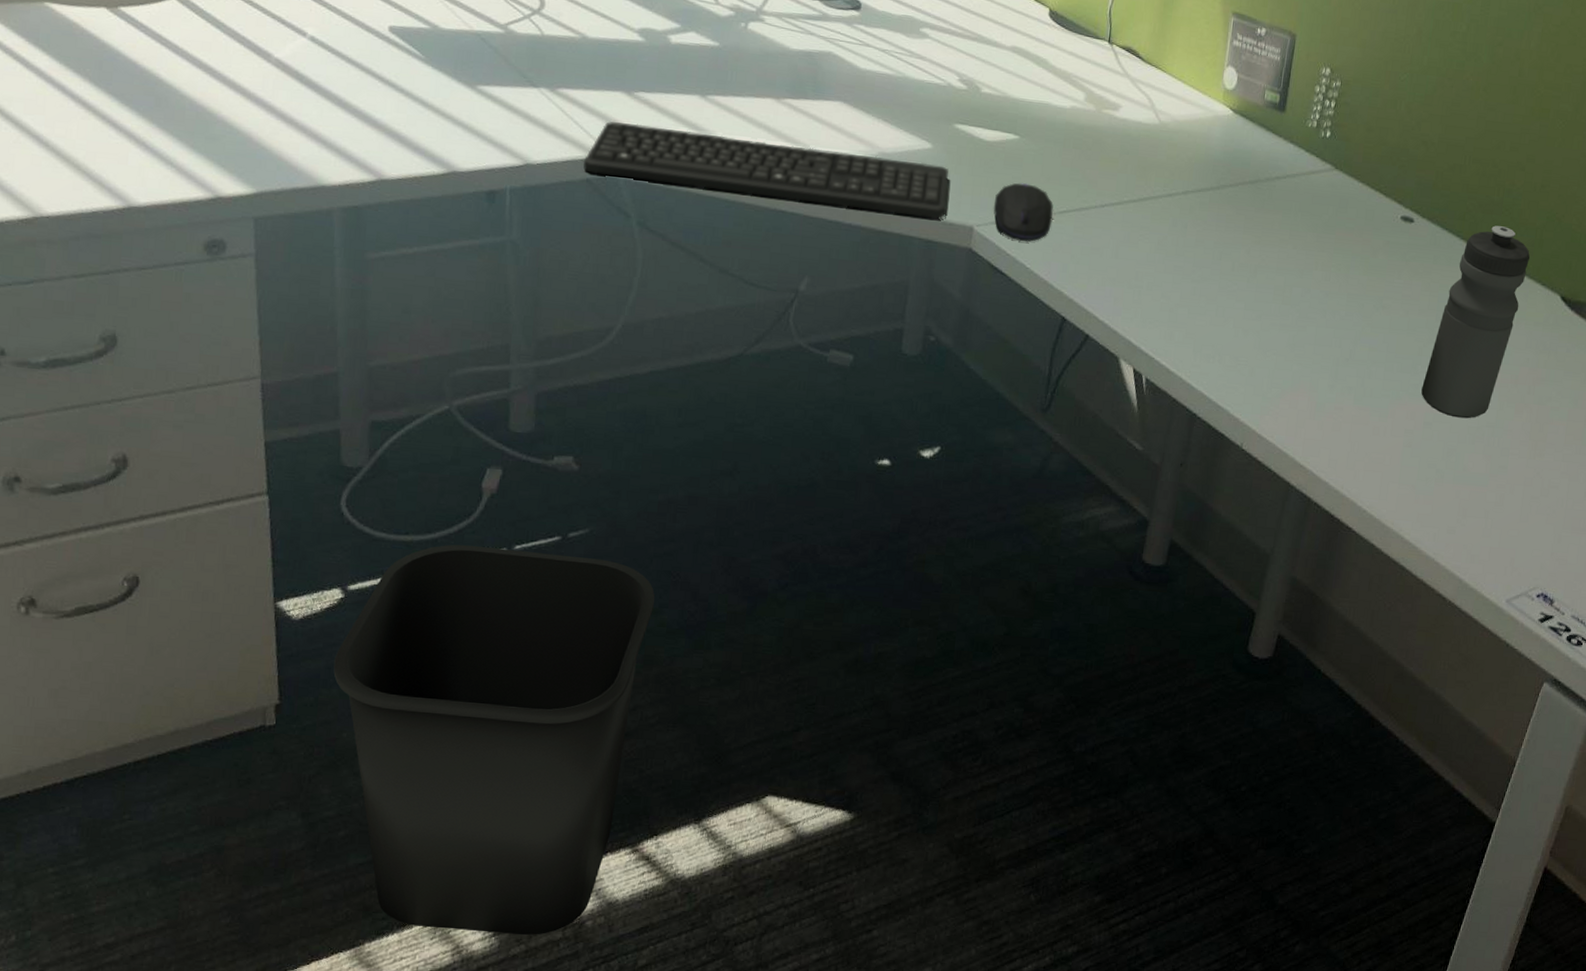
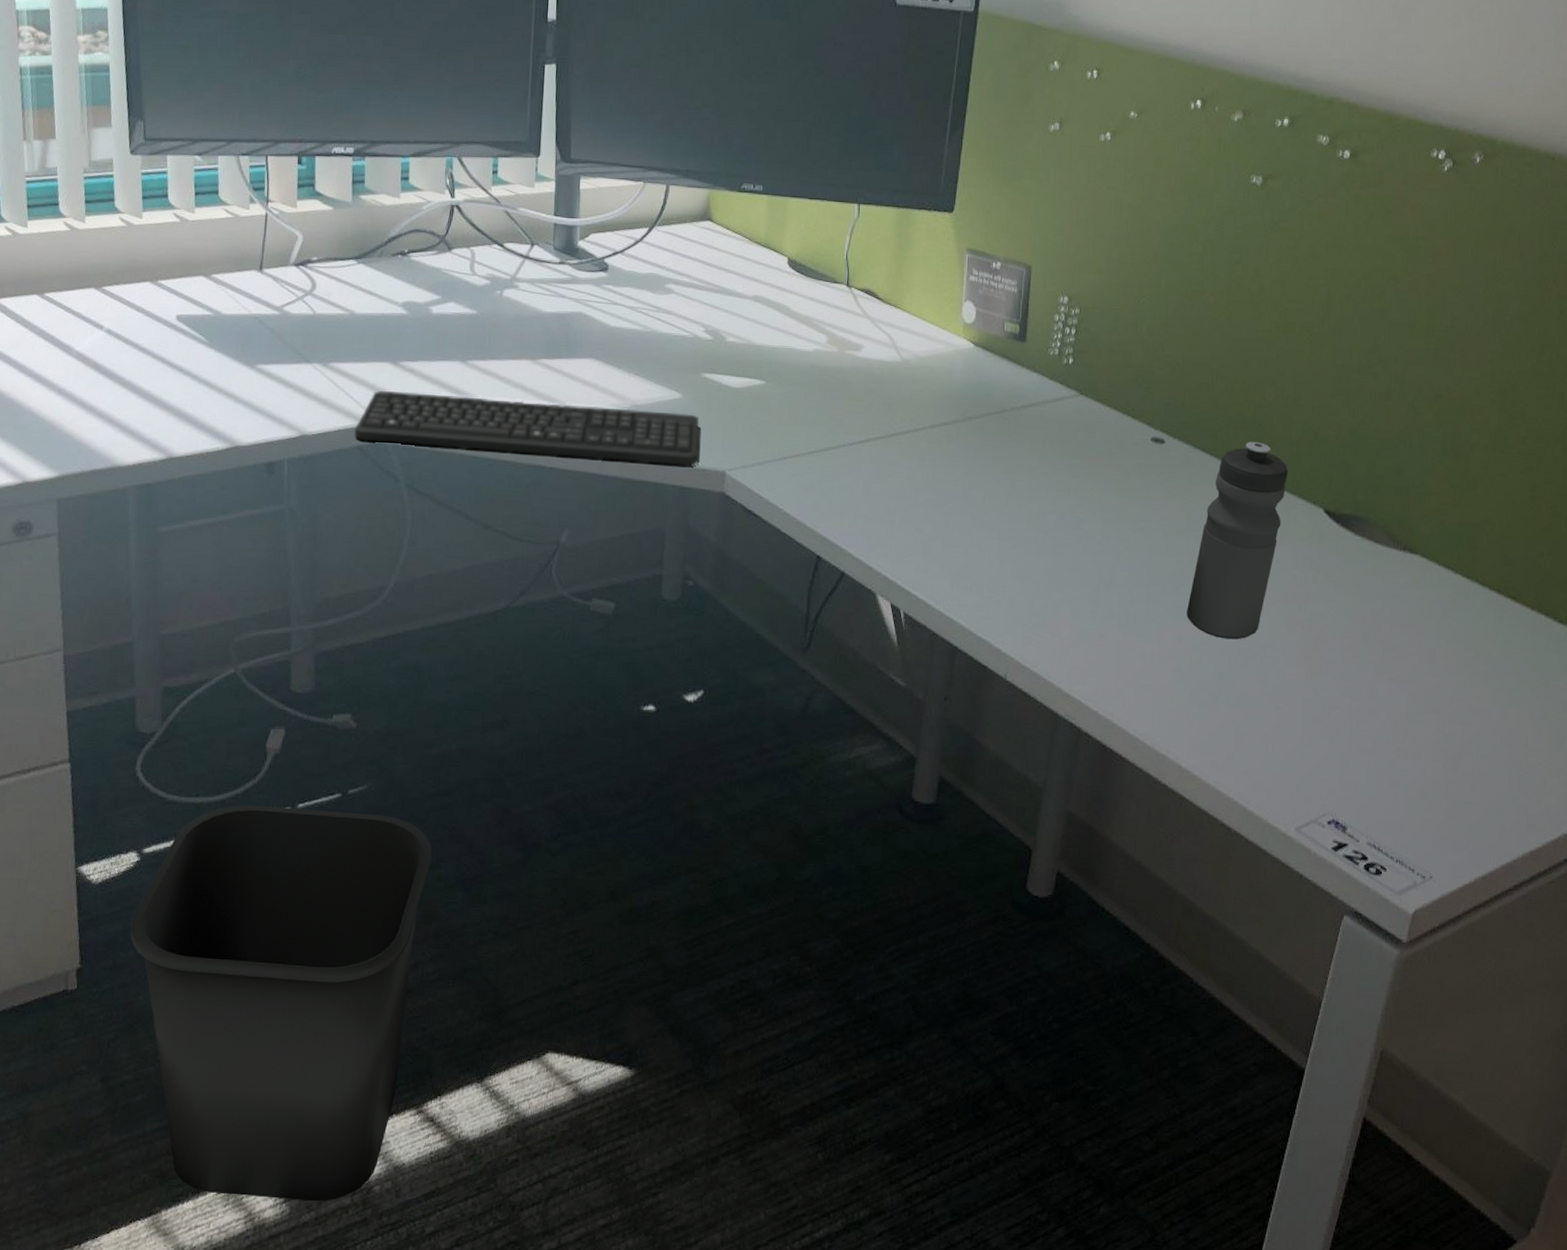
computer mouse: present [993,182,1054,242] -> none [743,425,803,484]

